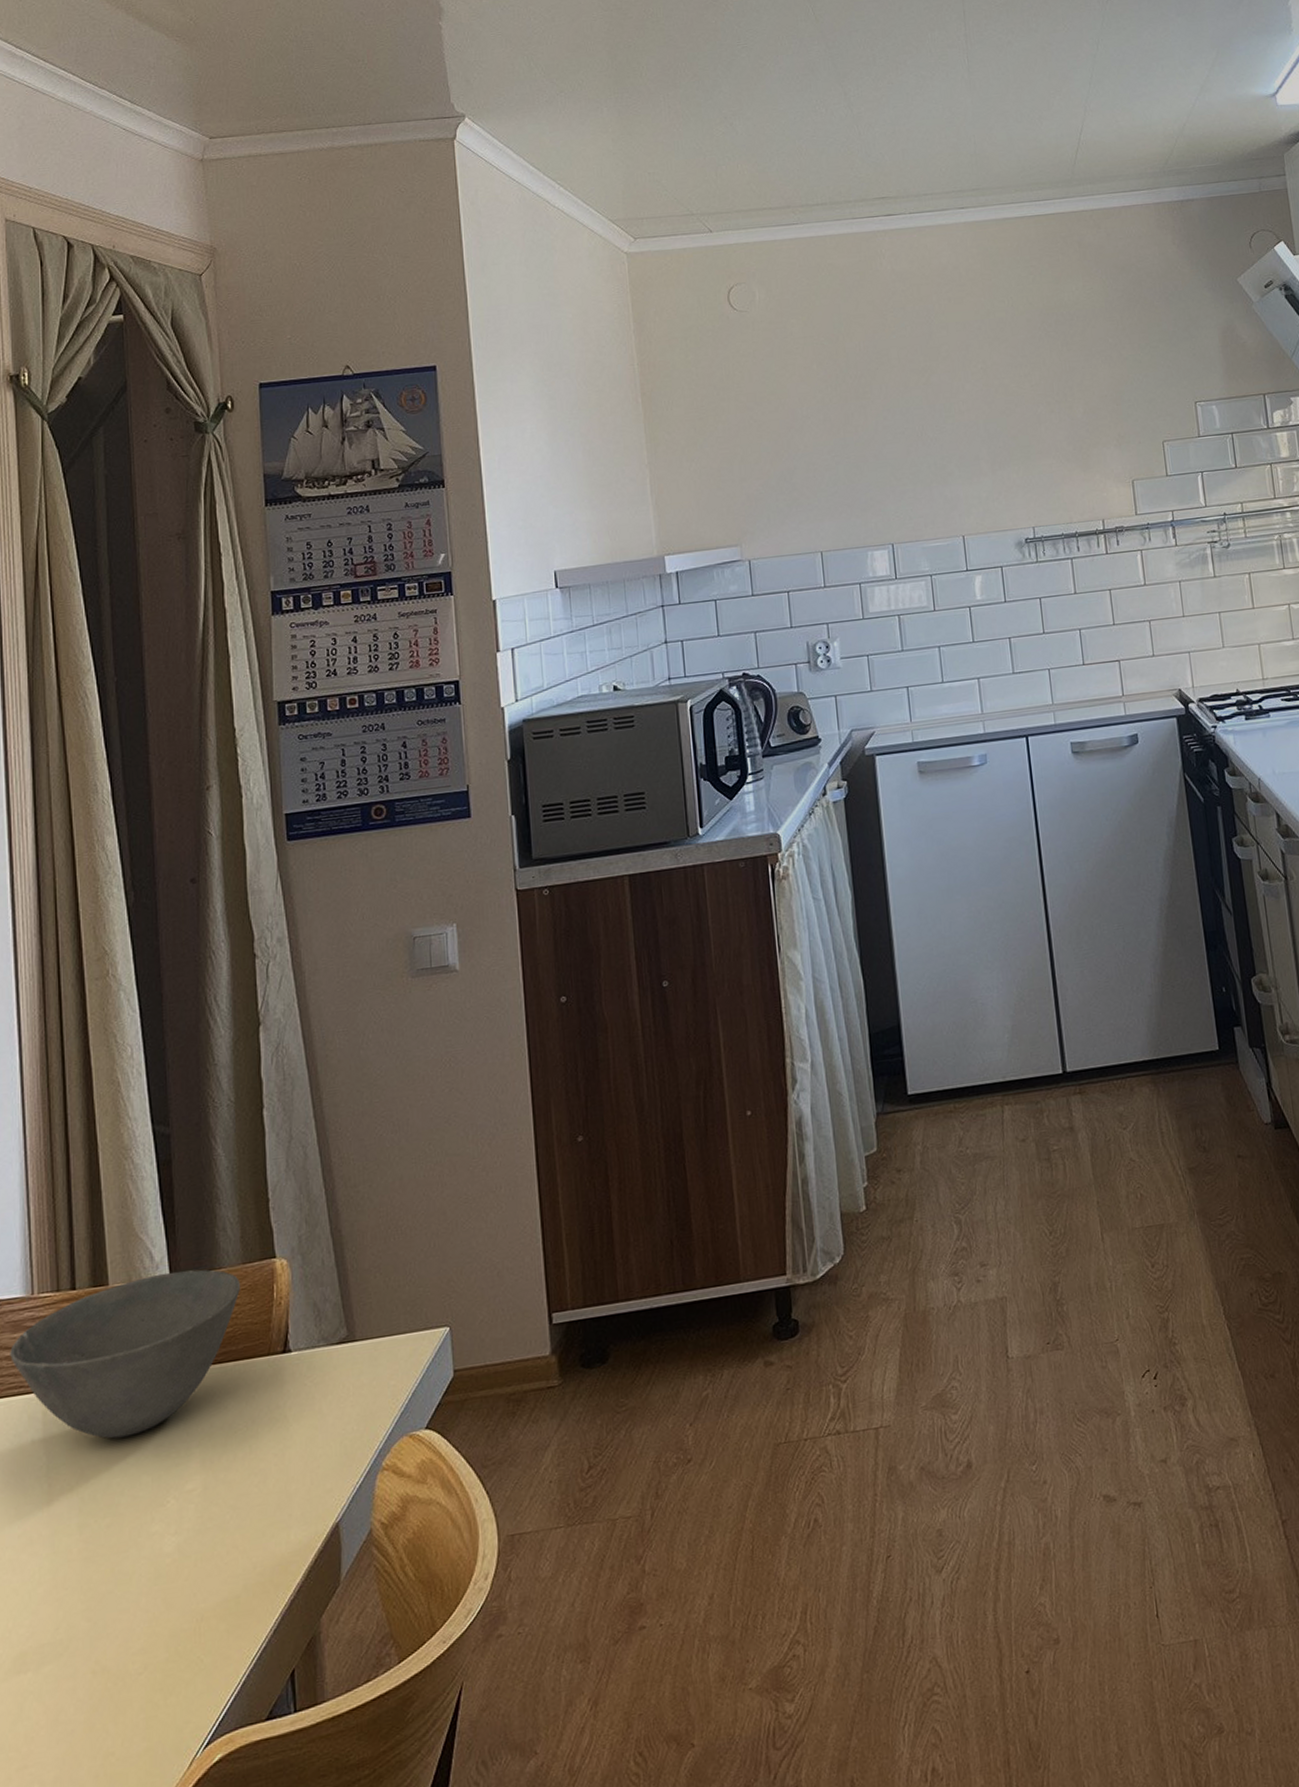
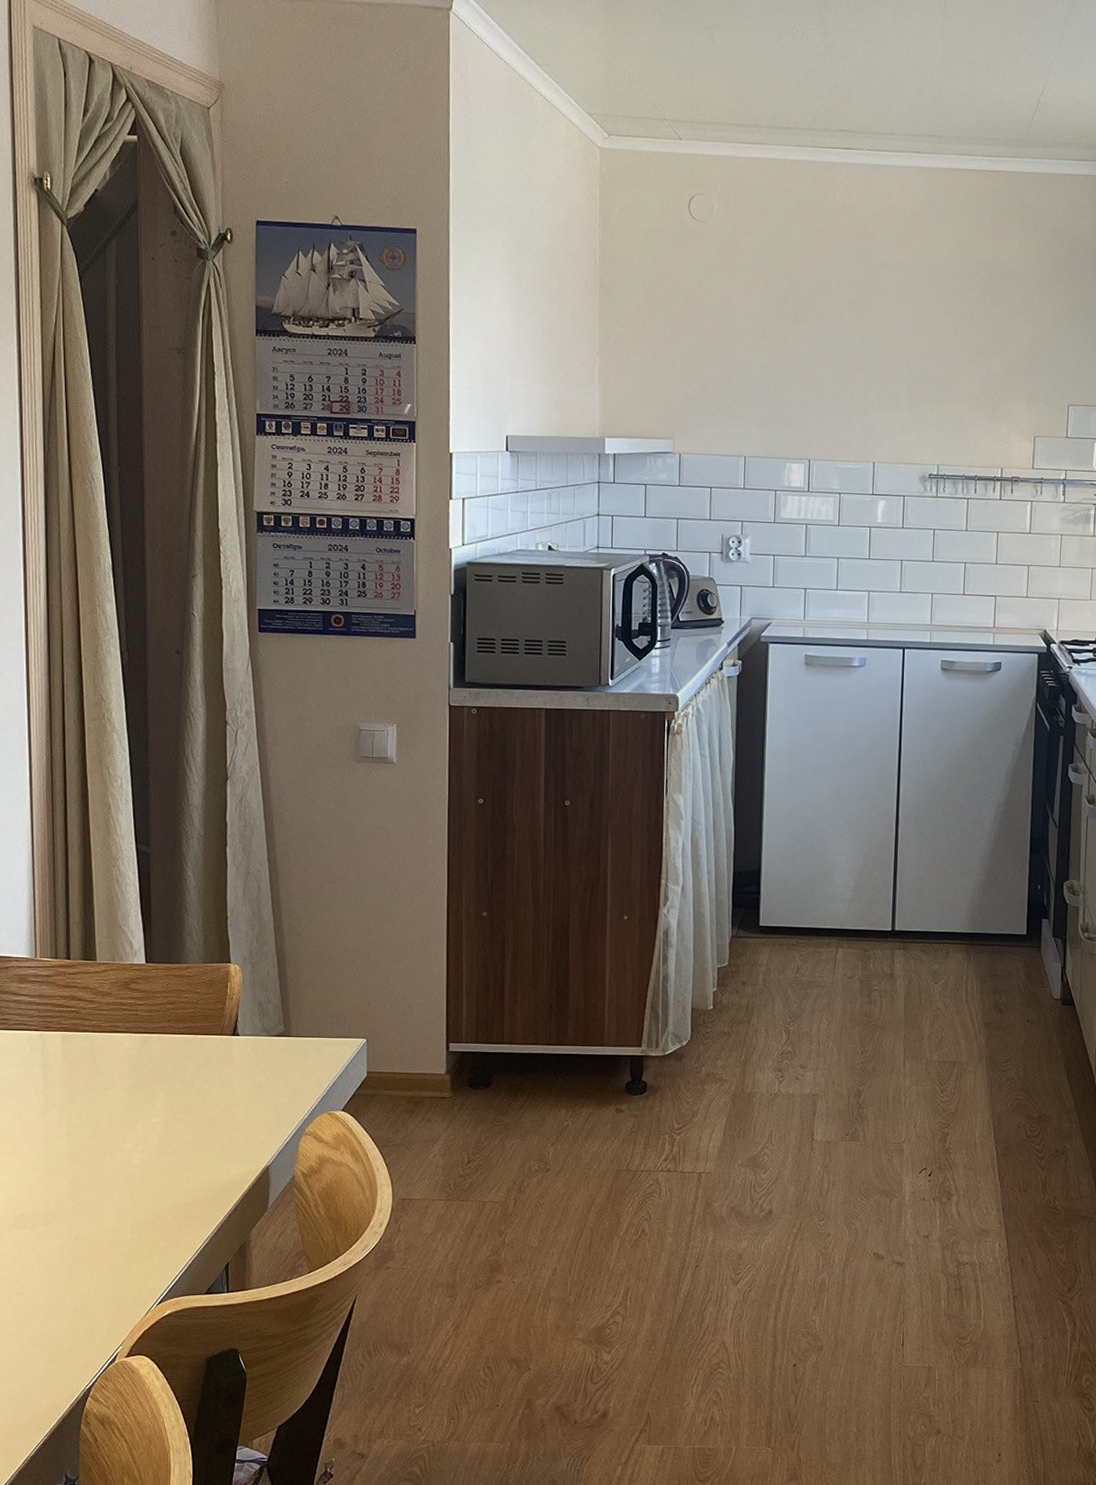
bowl: present [10,1269,240,1439] -> none [17,959,201,1075]

